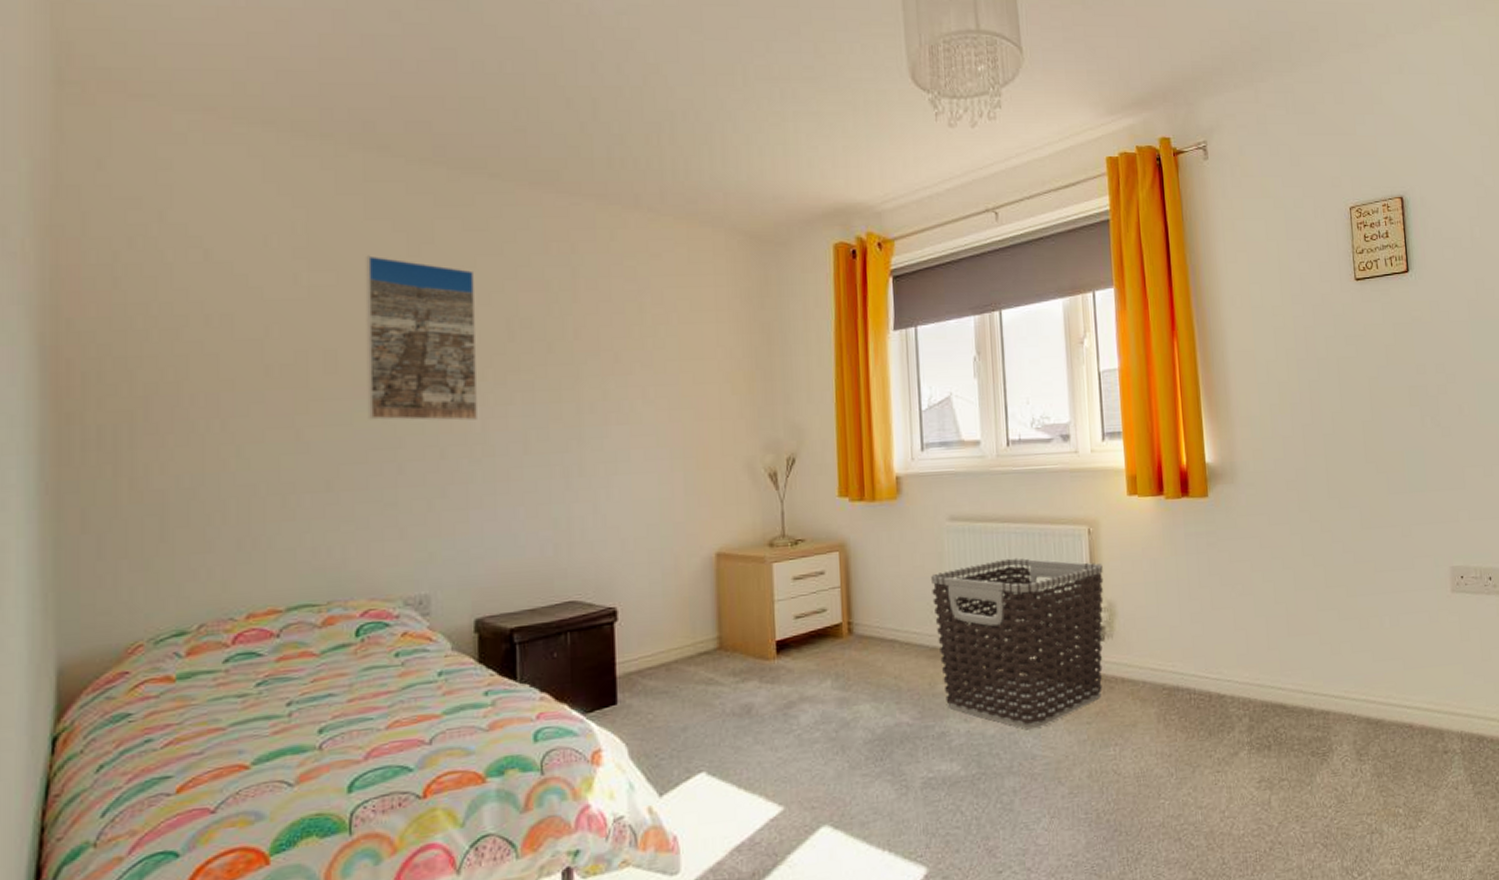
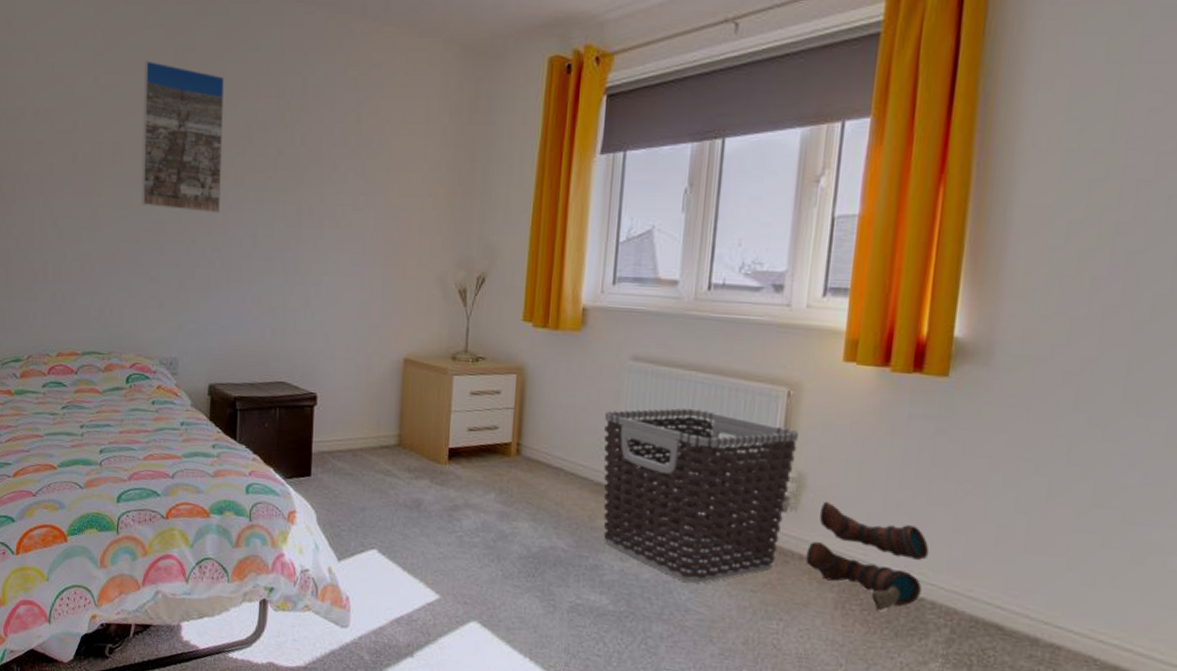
boots: none [1127,623,1222,716] -> present [805,501,930,611]

